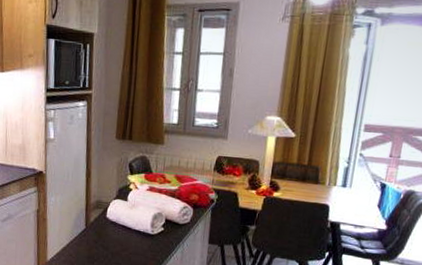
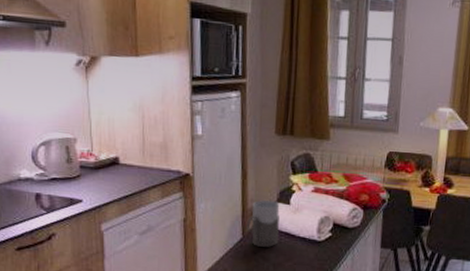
mug: none [89,196,119,238] -> present [247,199,280,247]

